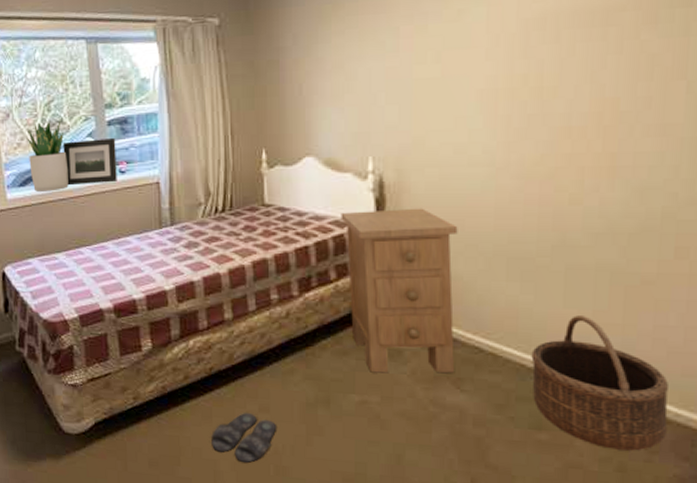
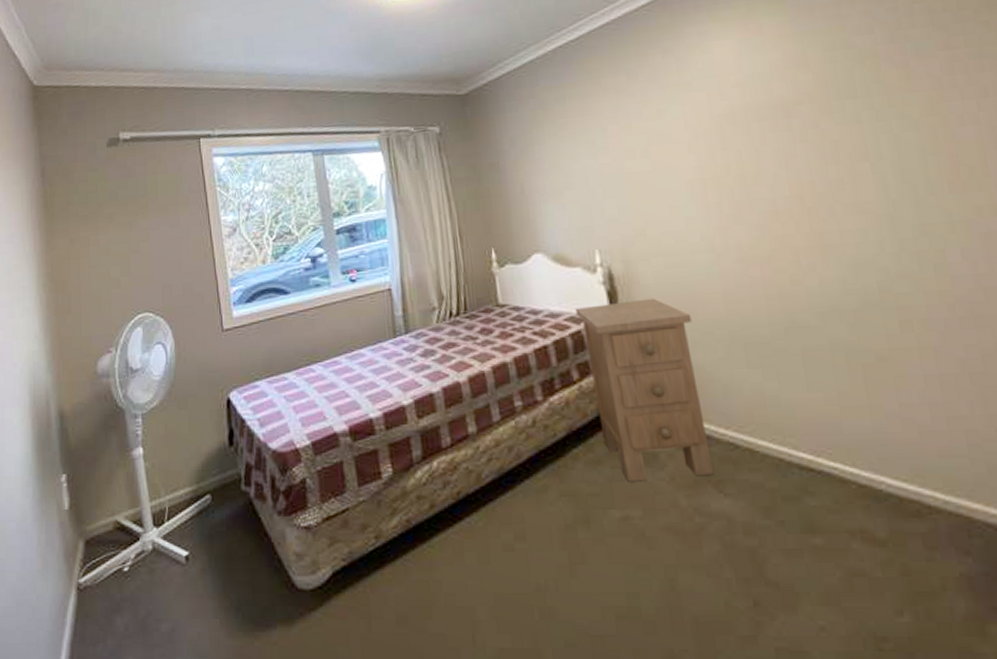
planter: present [27,118,69,192] -> none [254,230,298,307]
picture frame: present [62,138,117,186] -> none [291,247,348,299]
slippers: present [211,413,277,463] -> none [465,544,537,606]
basket: present [531,314,668,451] -> none [787,398,941,549]

